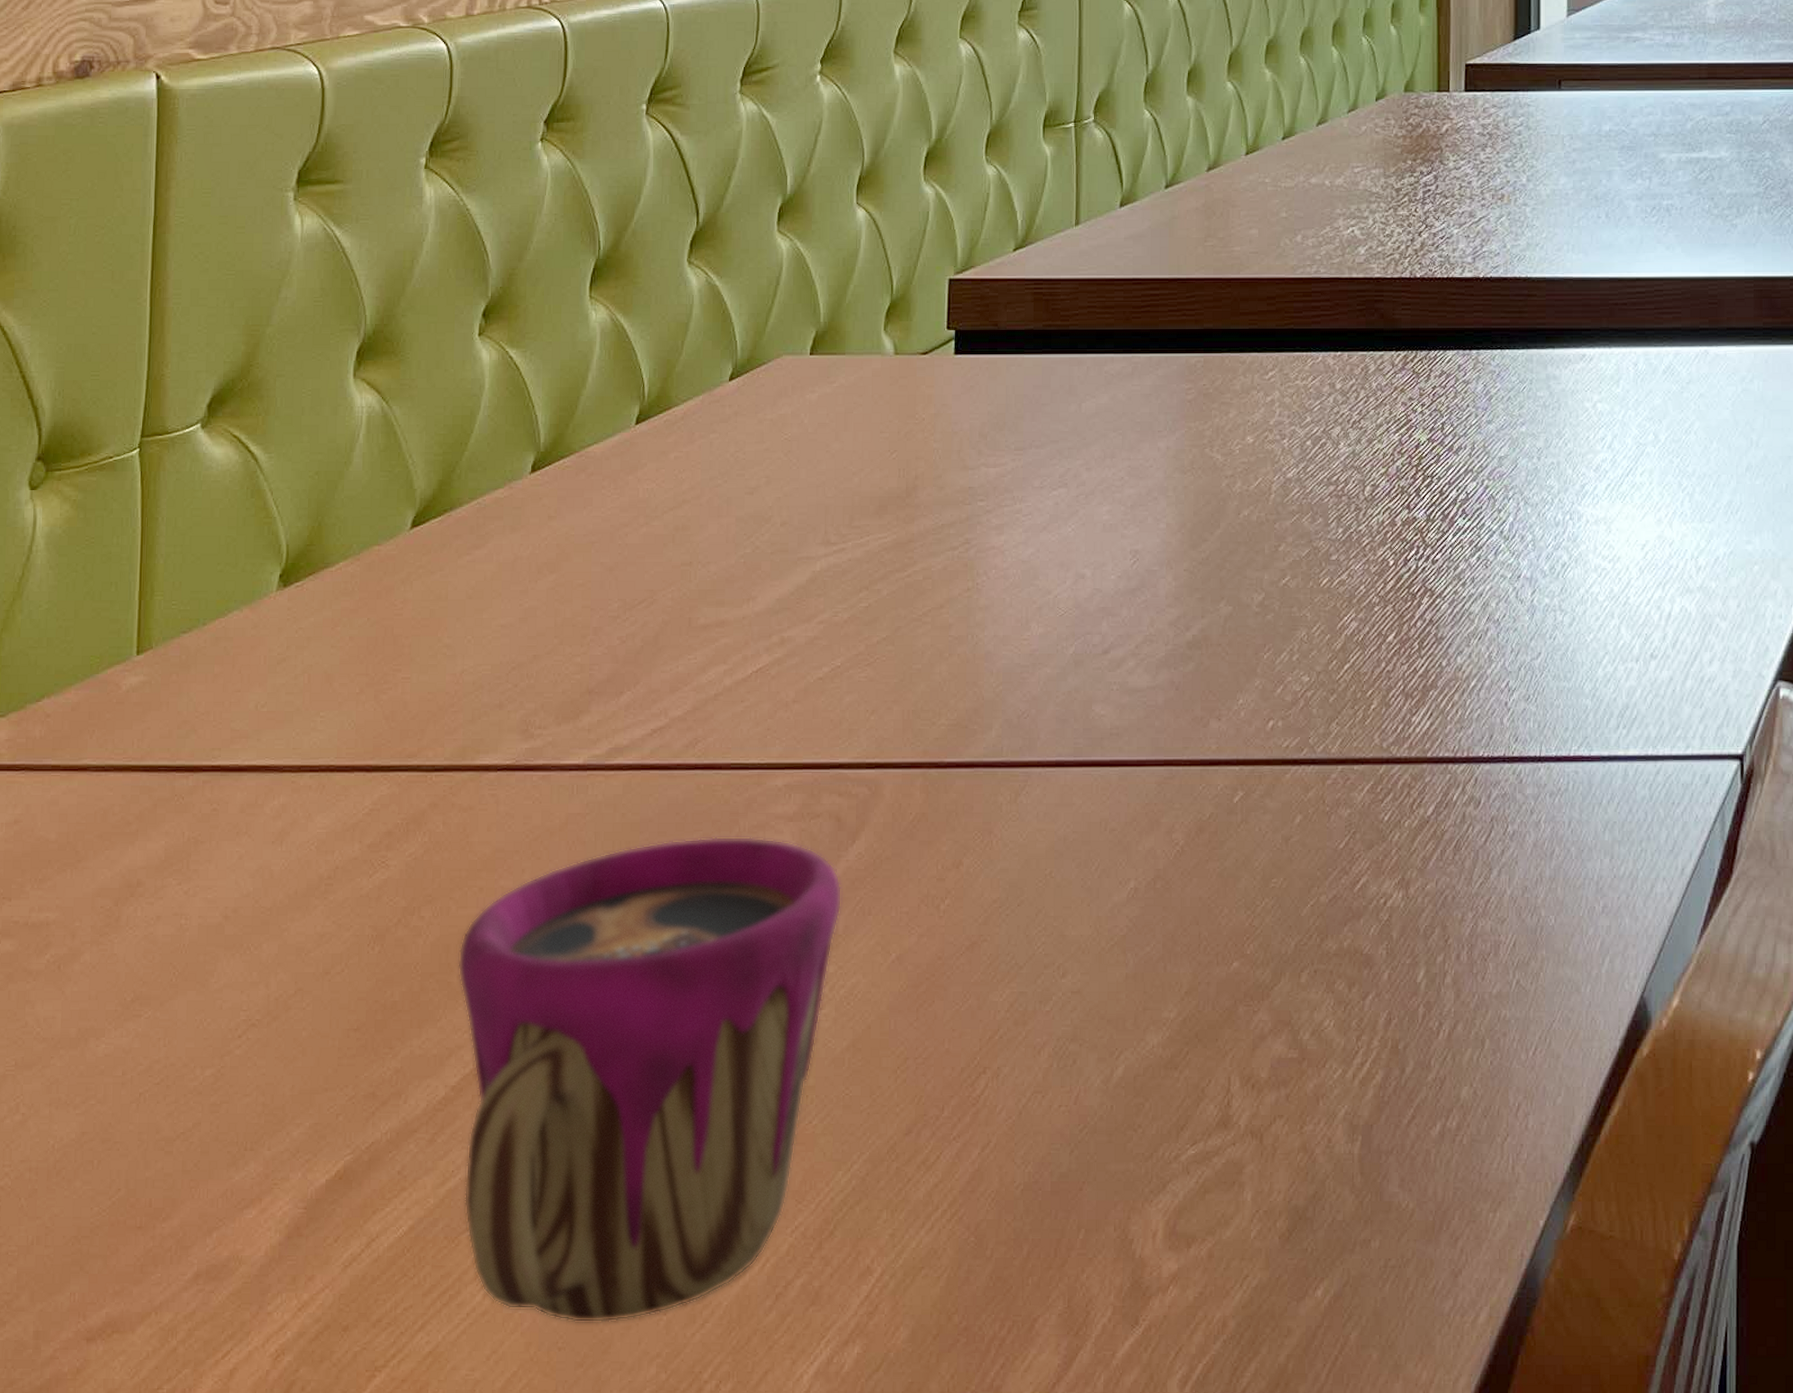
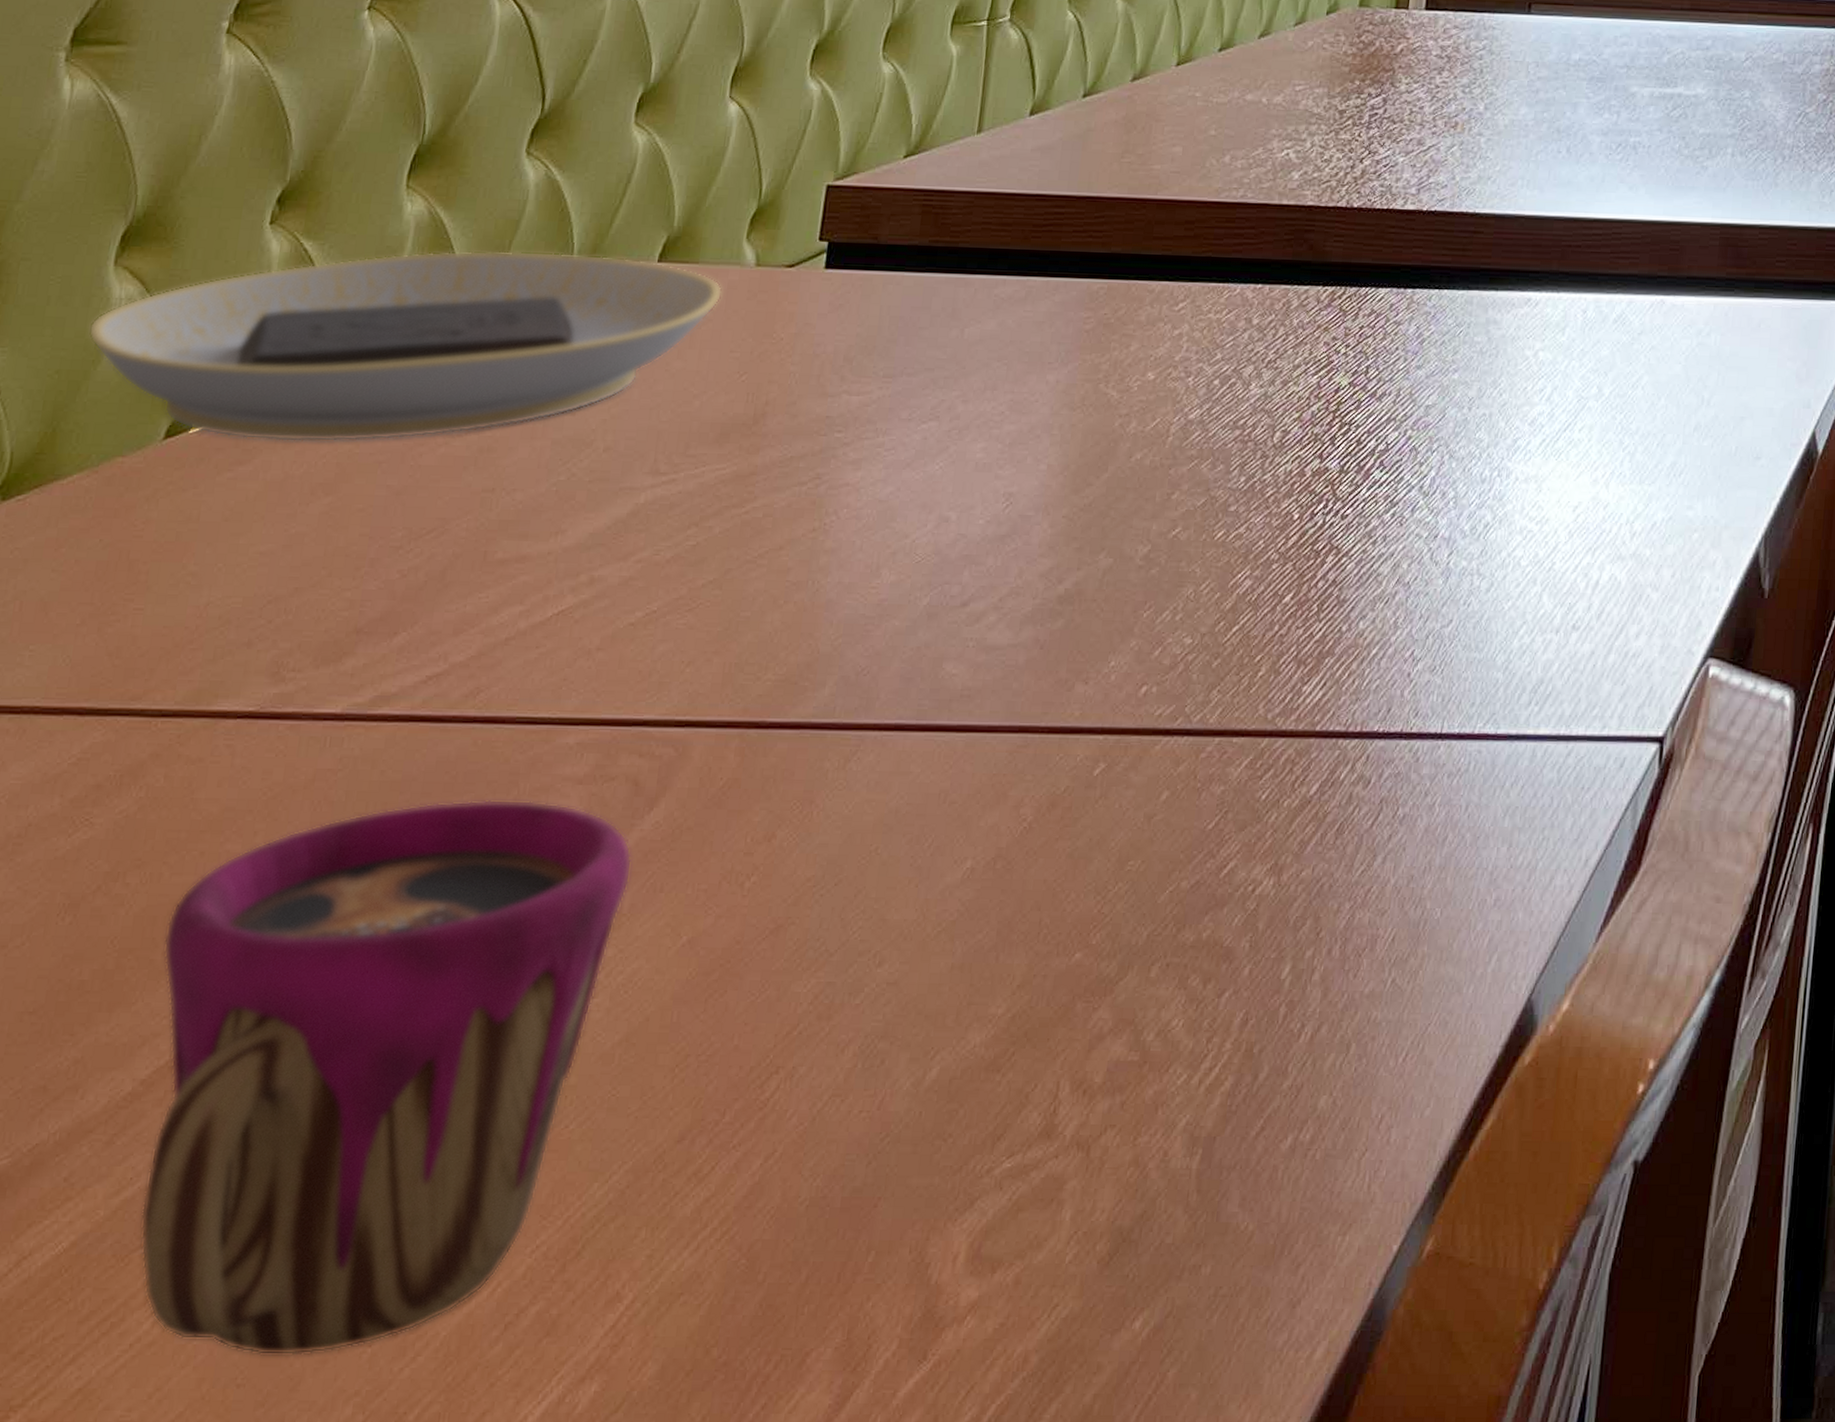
plate: none [339,350,868,527] -> present [88,250,723,442]

